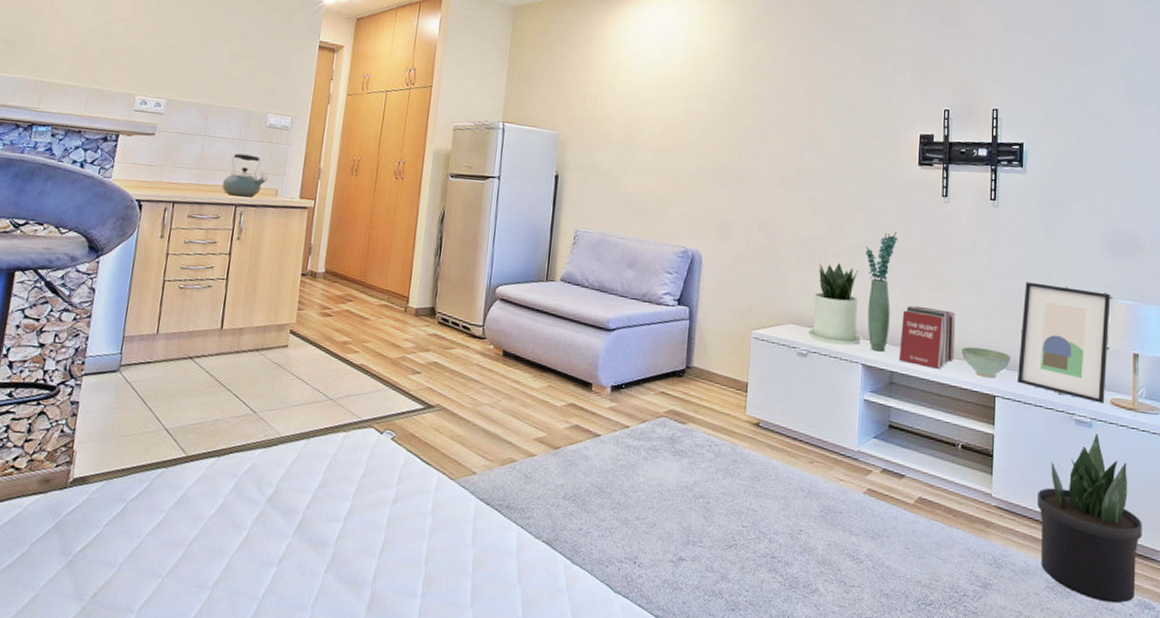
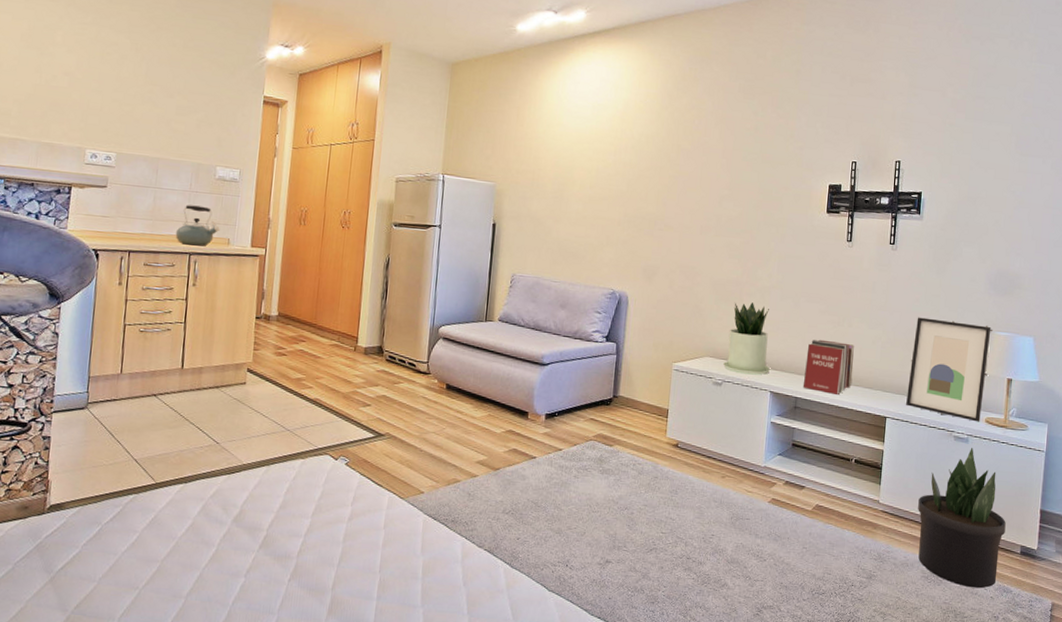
vase: present [866,231,898,352] -> none [776,273,806,380]
bowl: present [960,346,1012,379] -> none [857,375,902,402]

